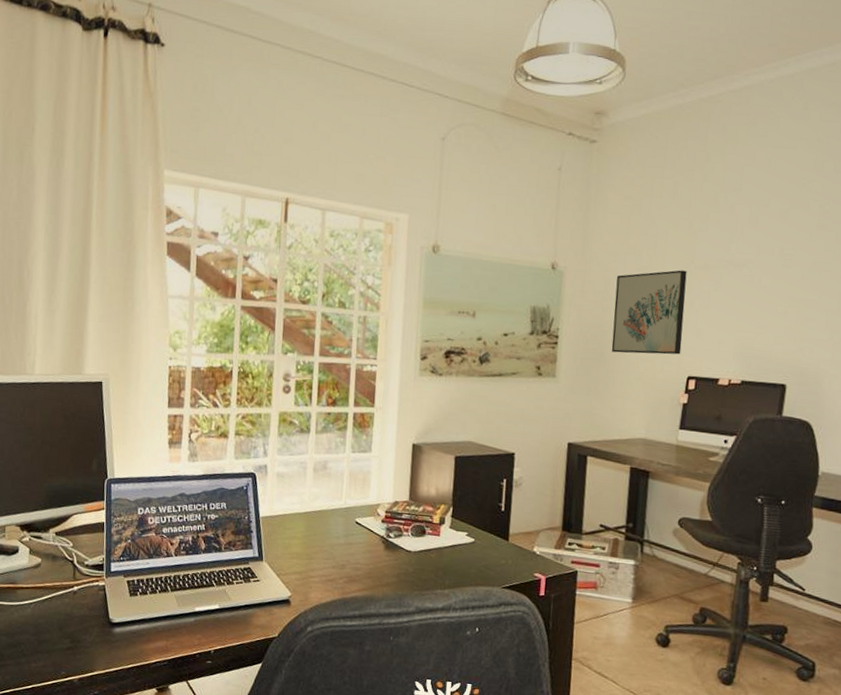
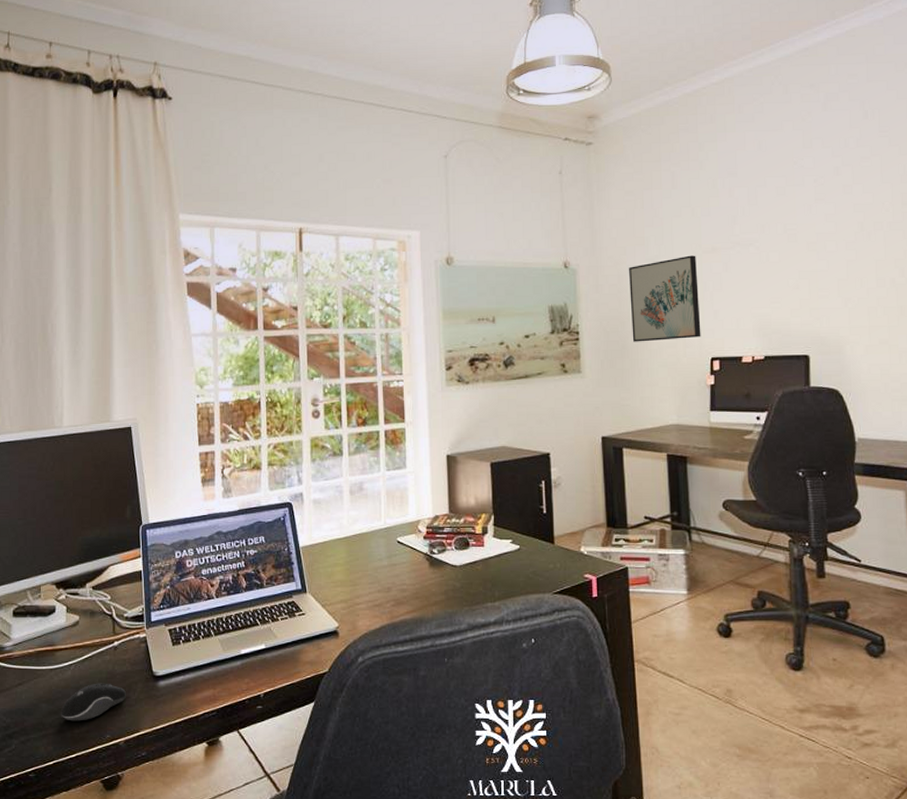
computer mouse: none [18,623,82,656] -> present [60,683,126,721]

